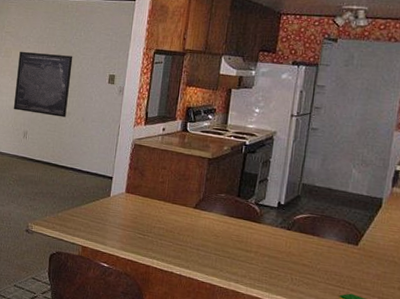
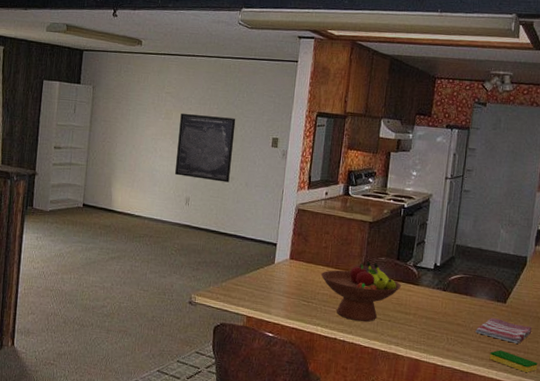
fruit bowl: none [158,197,242,258] -> present [321,261,401,322]
dish towel: none [322,260,387,288] -> present [475,318,532,344]

